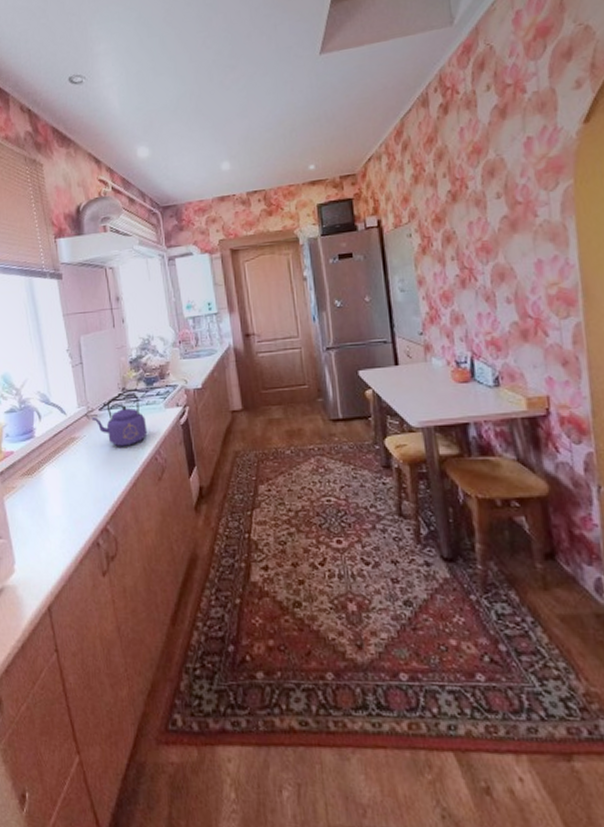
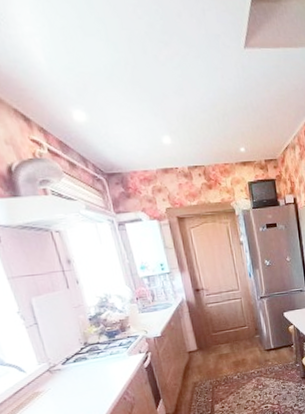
kettle: present [92,393,148,447] -> none [55,346,114,394]

